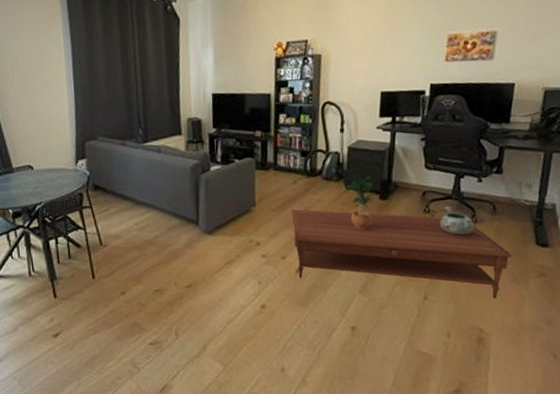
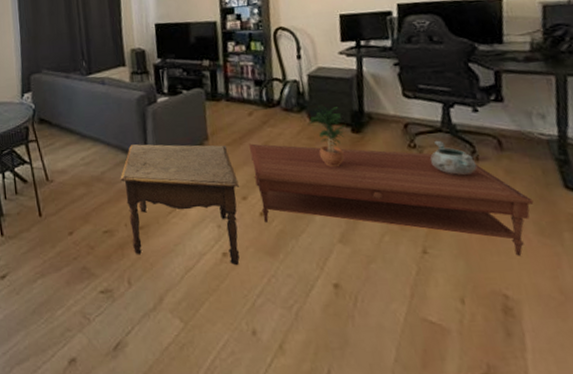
side table: none [172,209,281,316] -> present [120,143,240,266]

